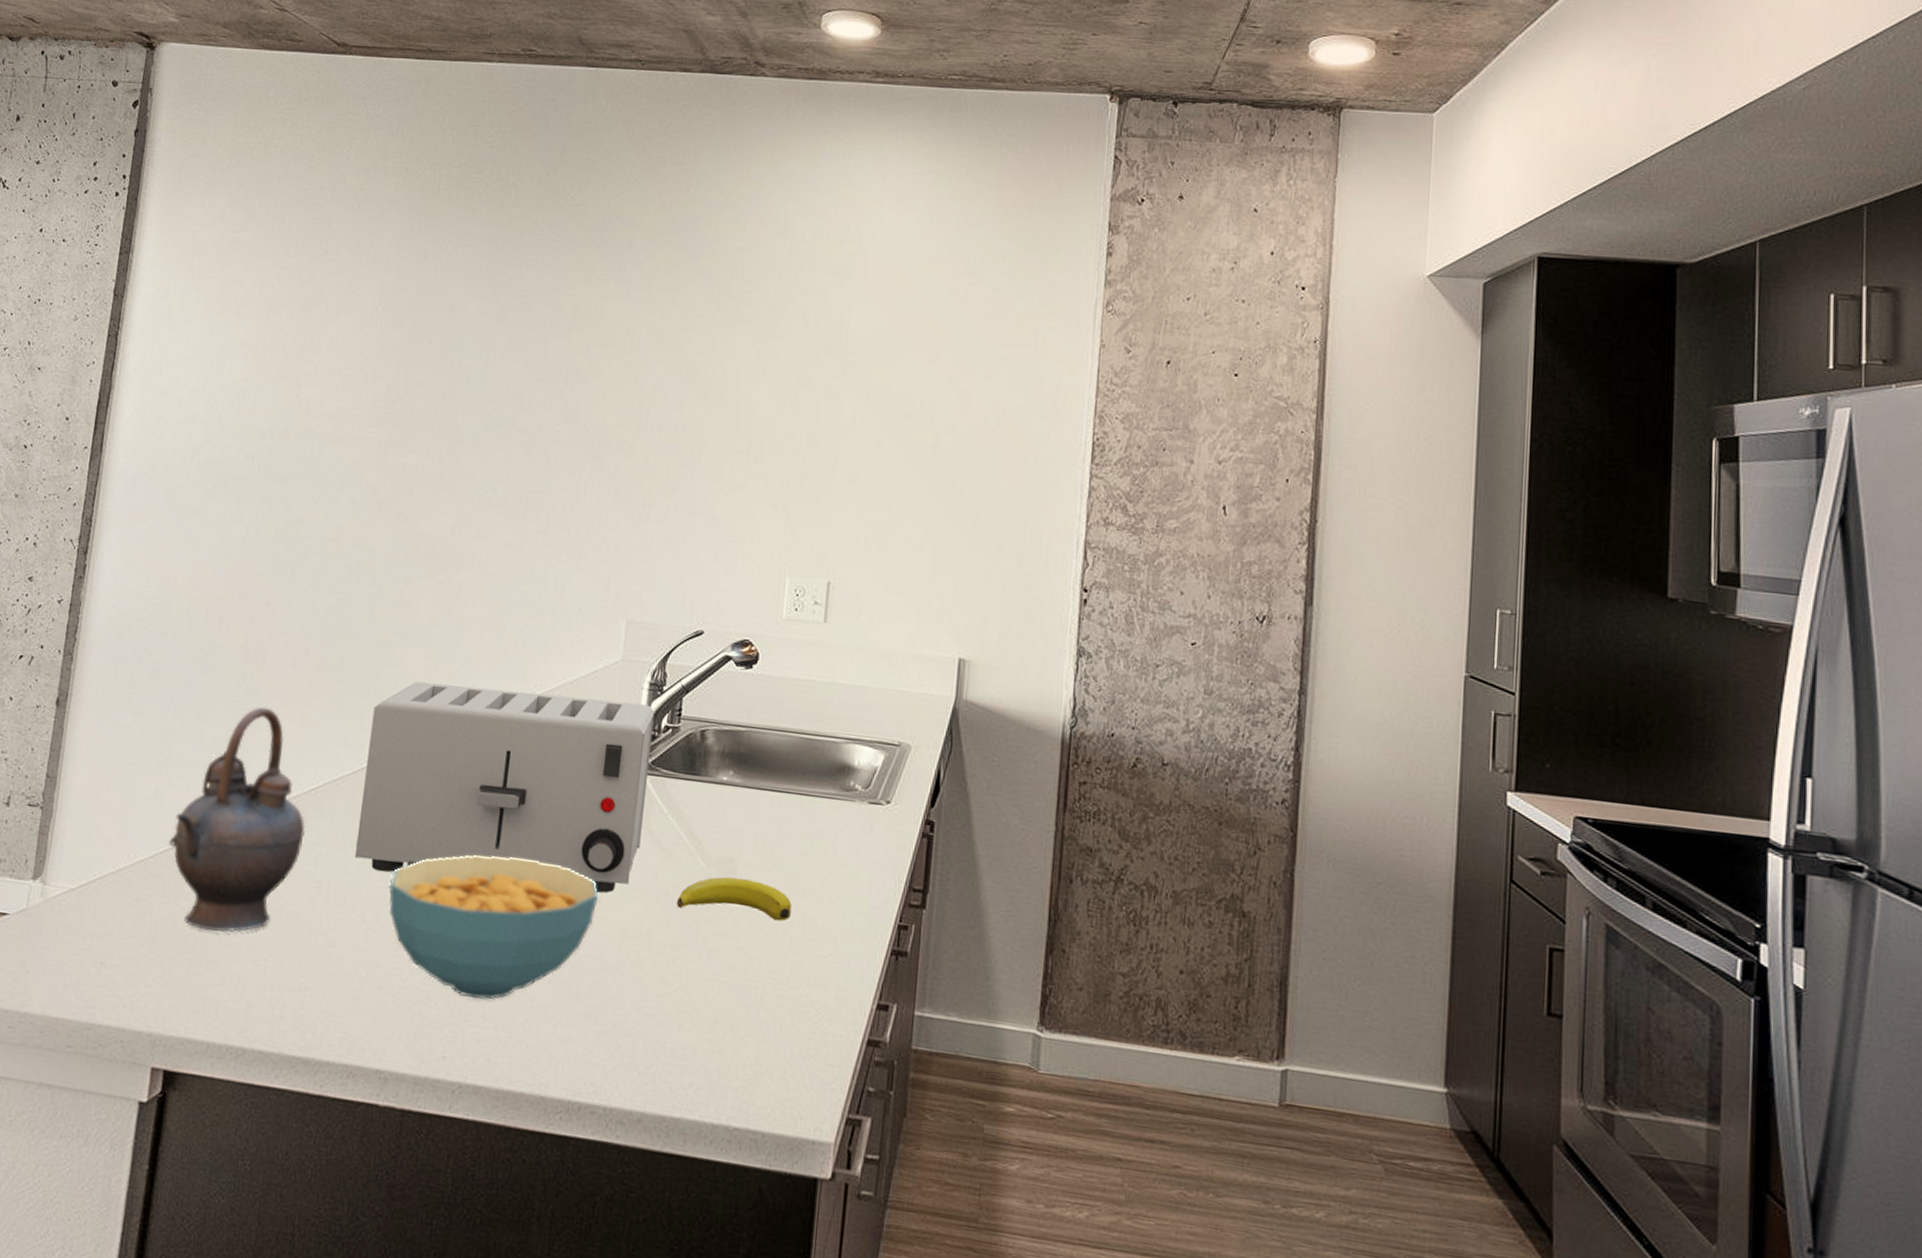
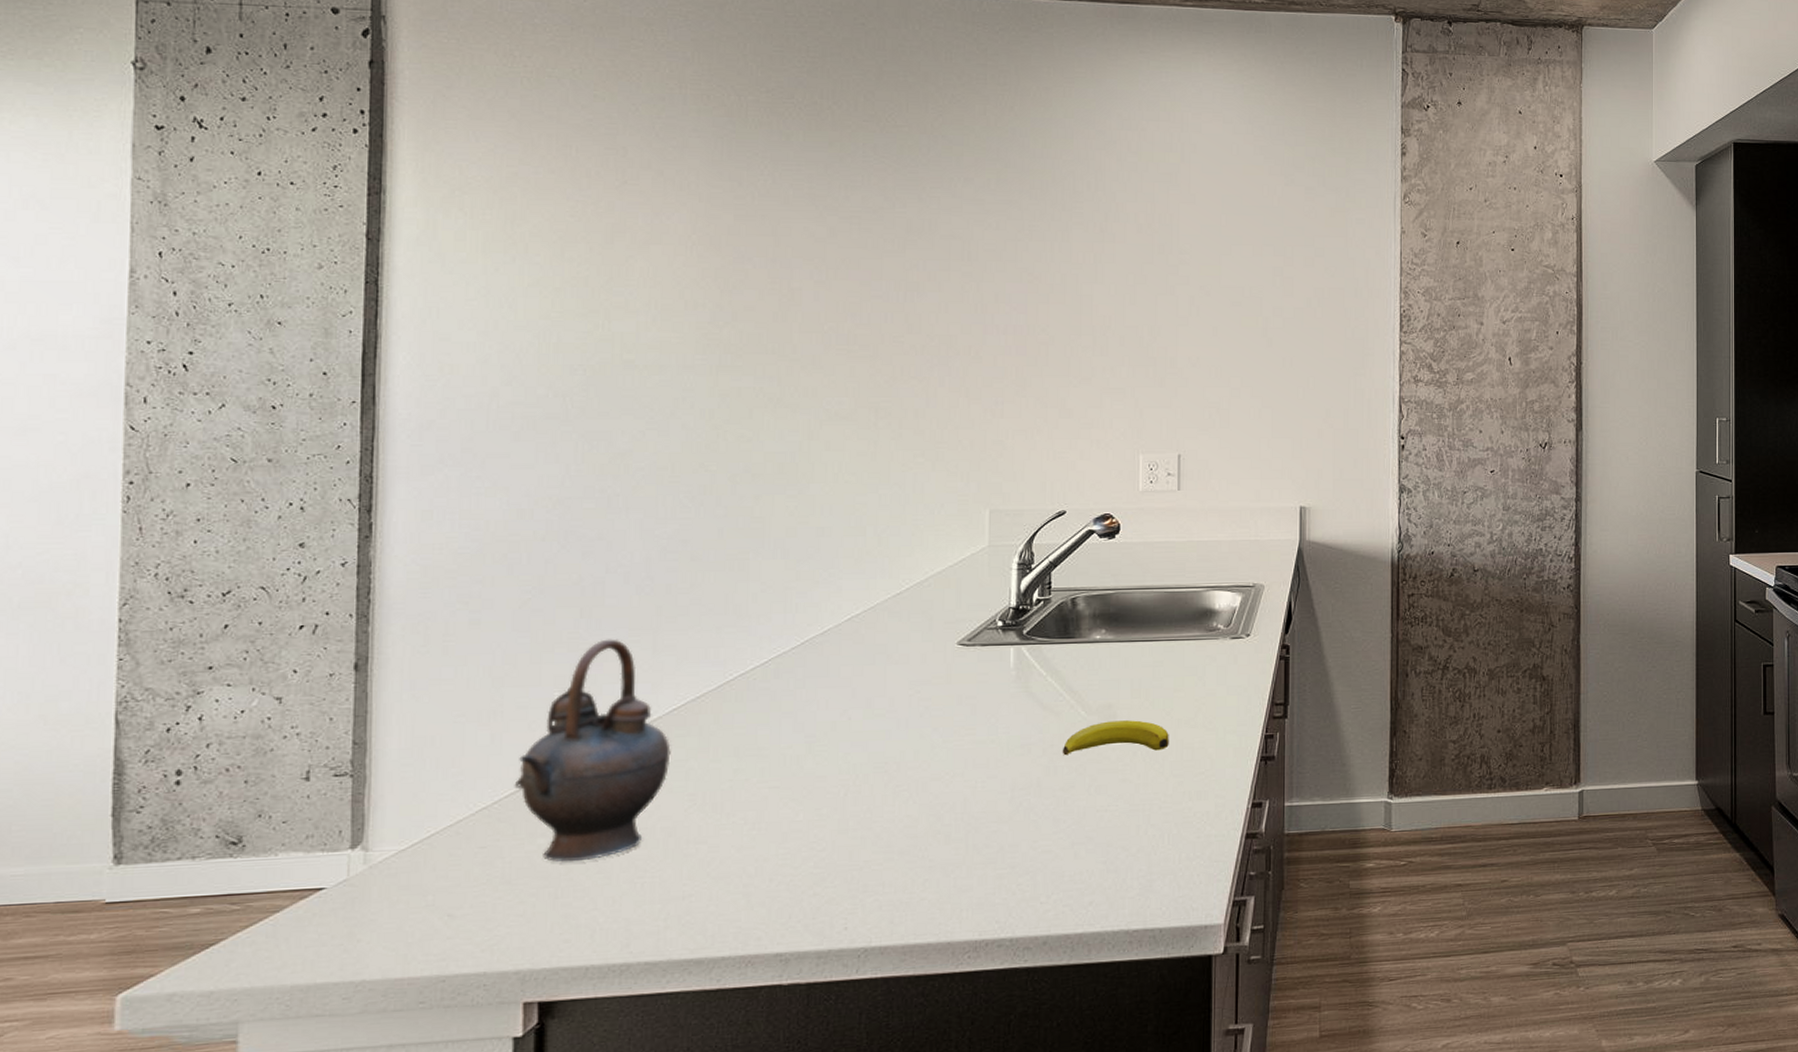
toaster: present [354,681,655,894] -> none [729,583,1026,774]
cereal bowl: present [389,855,598,1000] -> none [770,737,985,871]

